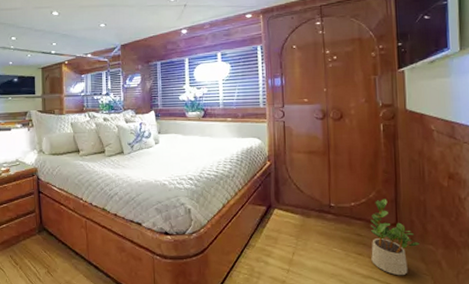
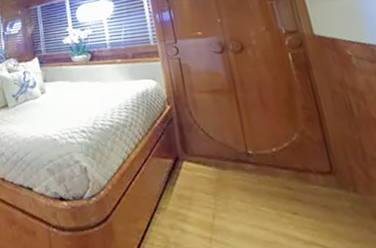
potted plant: present [370,199,419,276] -> none [299,141,366,240]

